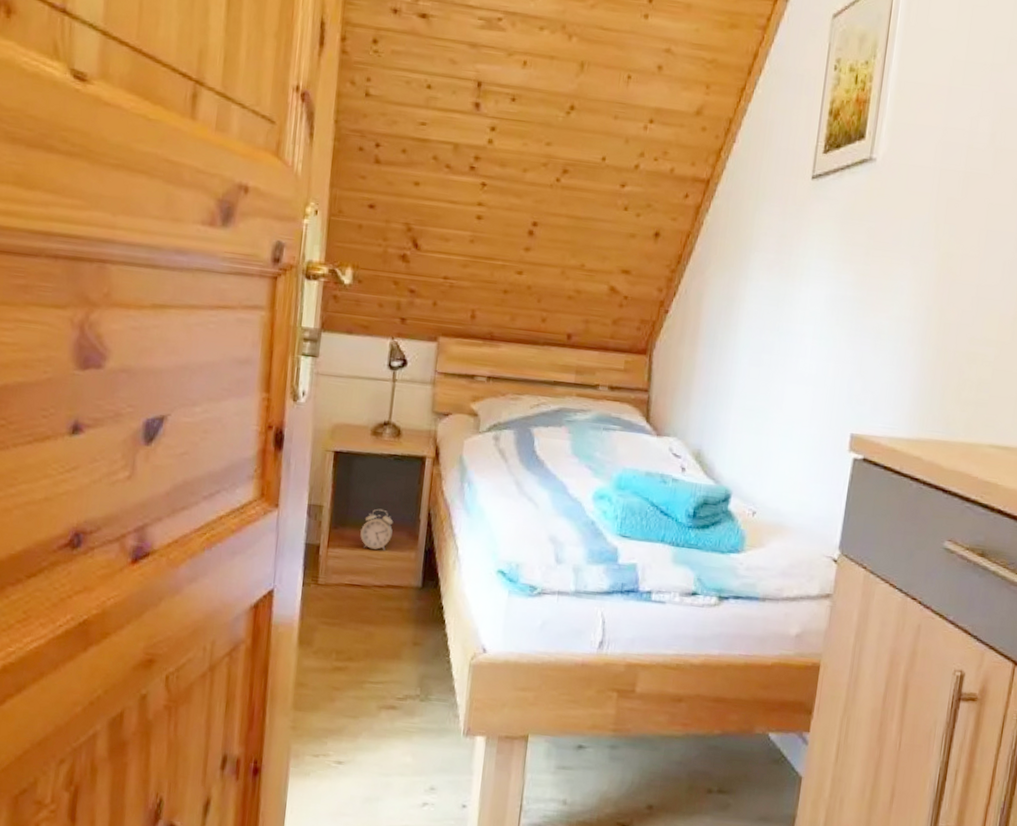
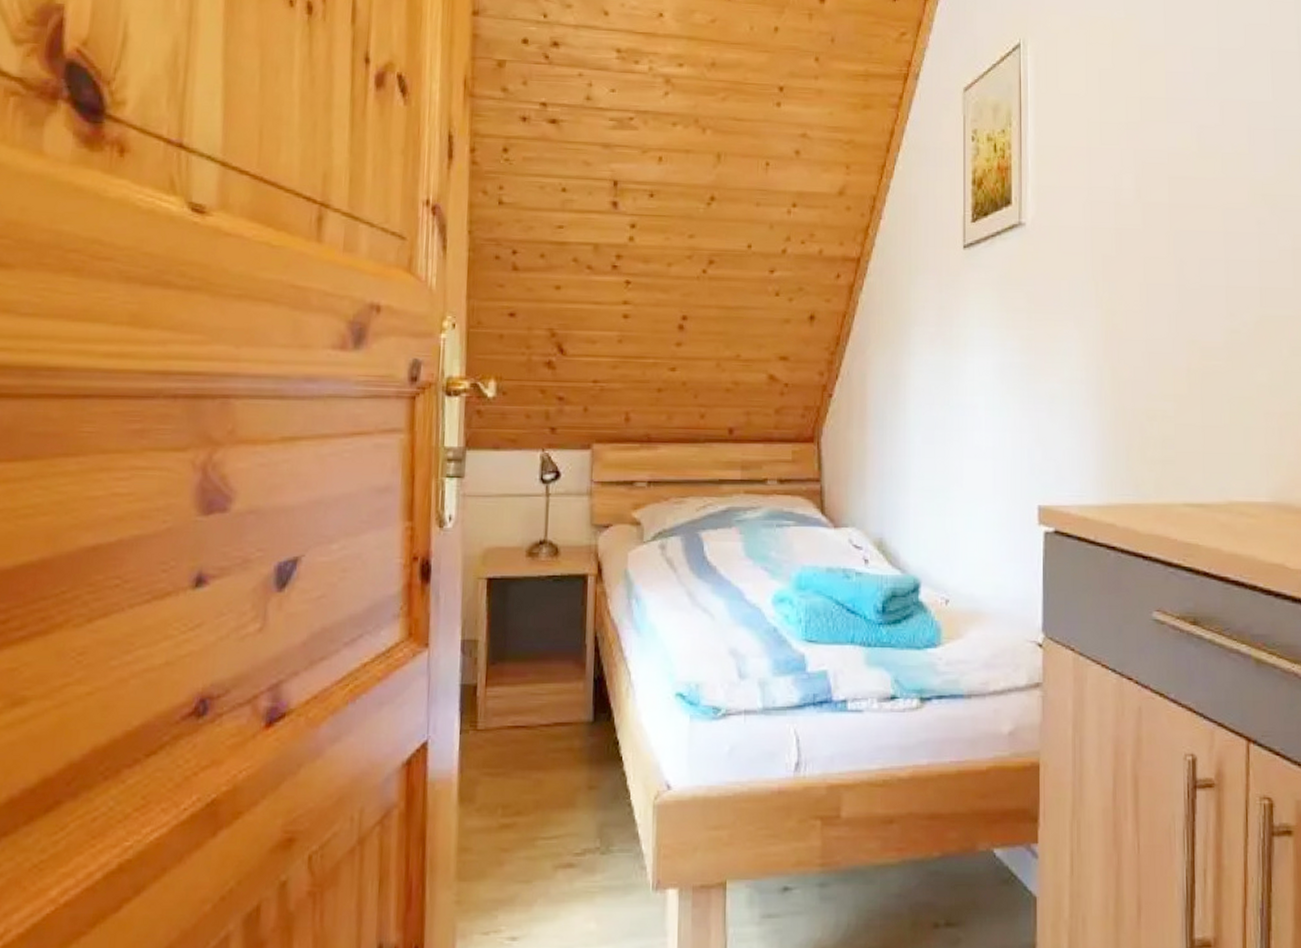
alarm clock: present [360,508,394,550] -> none [521,637,558,684]

